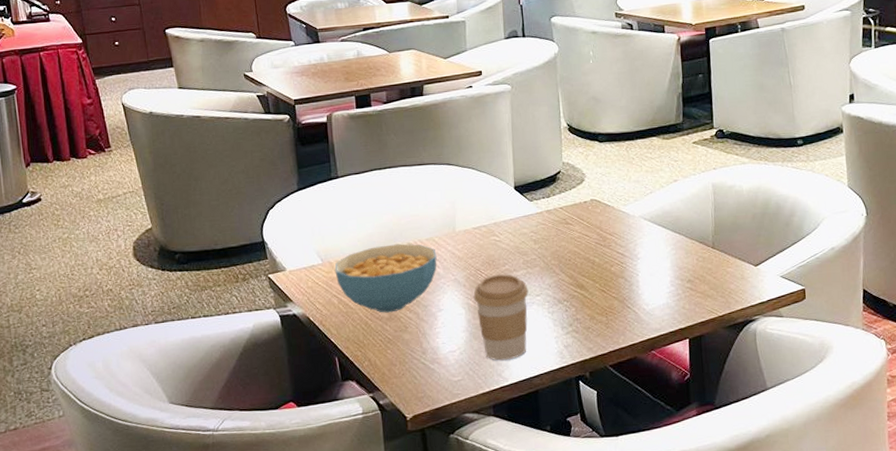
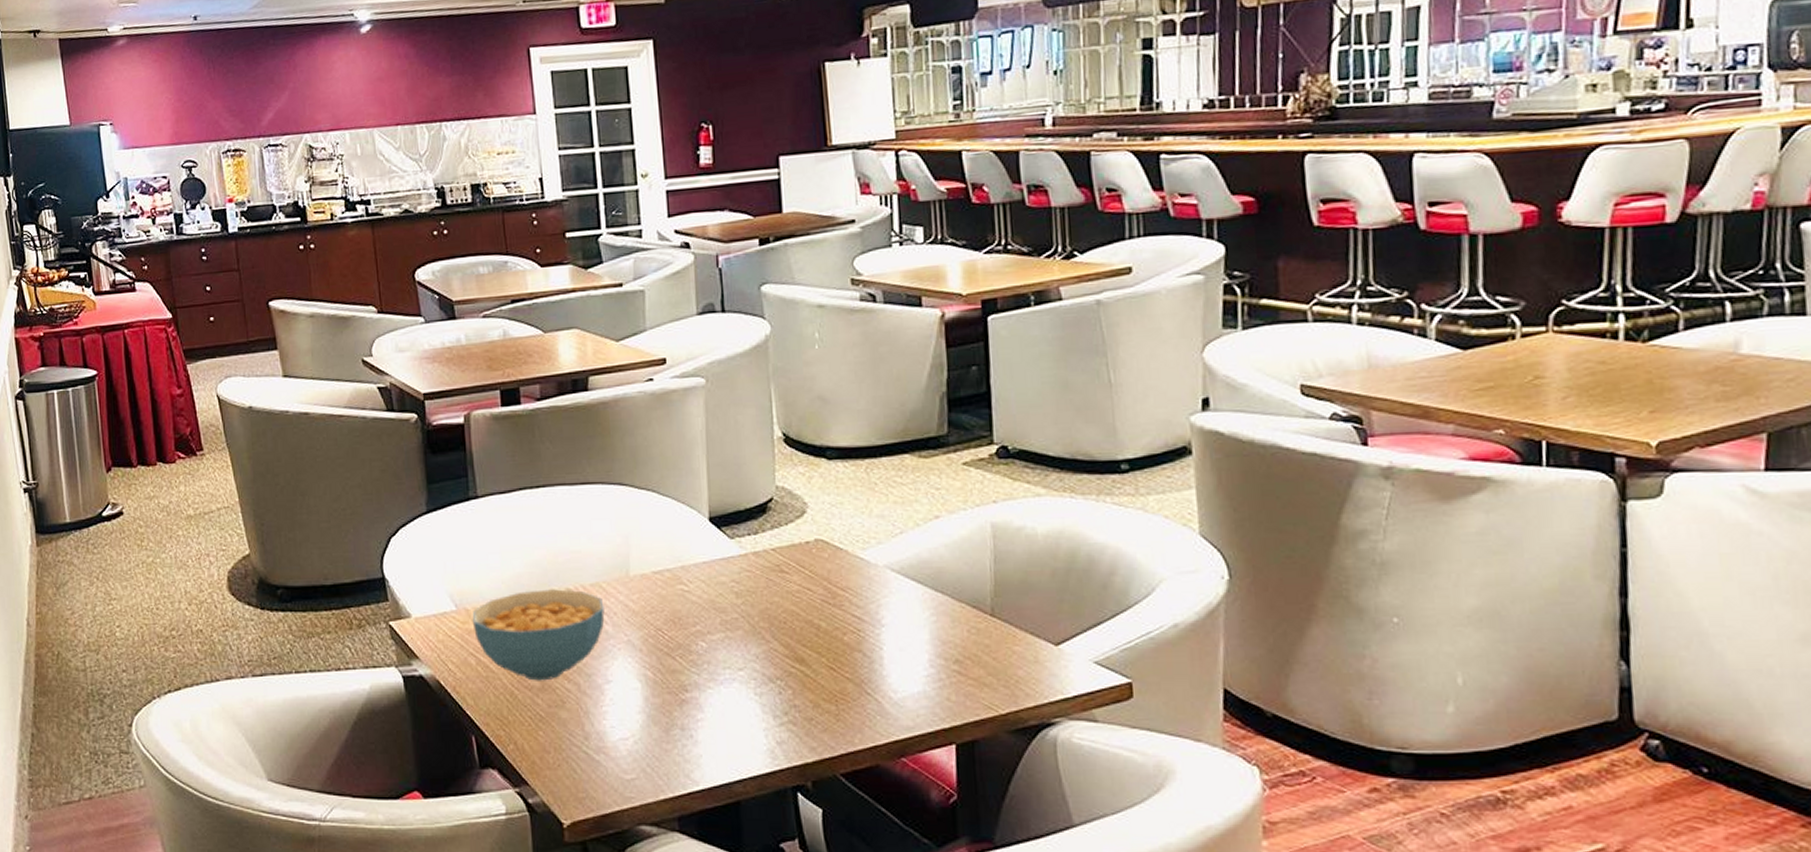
coffee cup: present [473,274,529,361] -> none [652,637,728,756]

